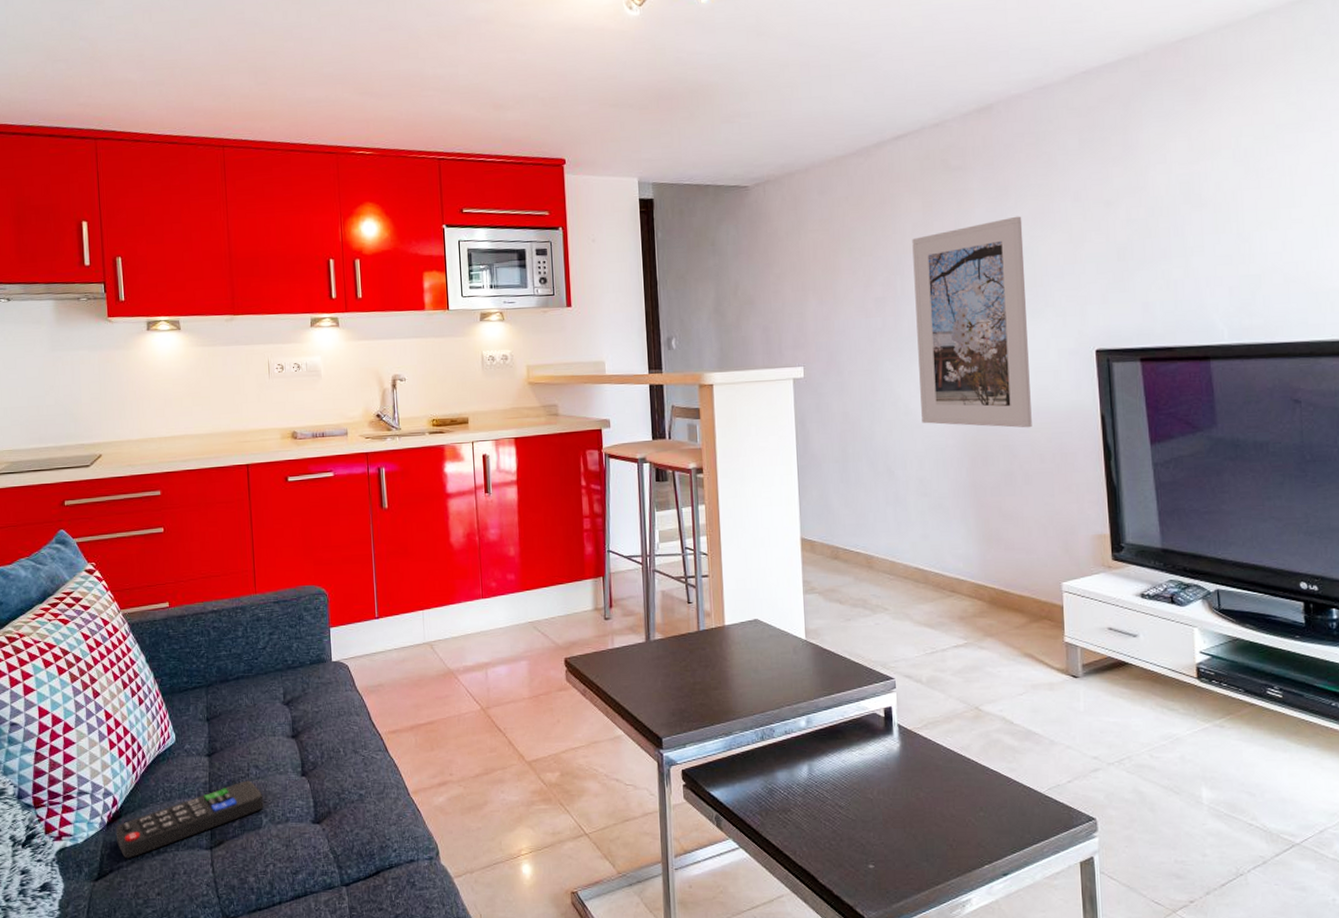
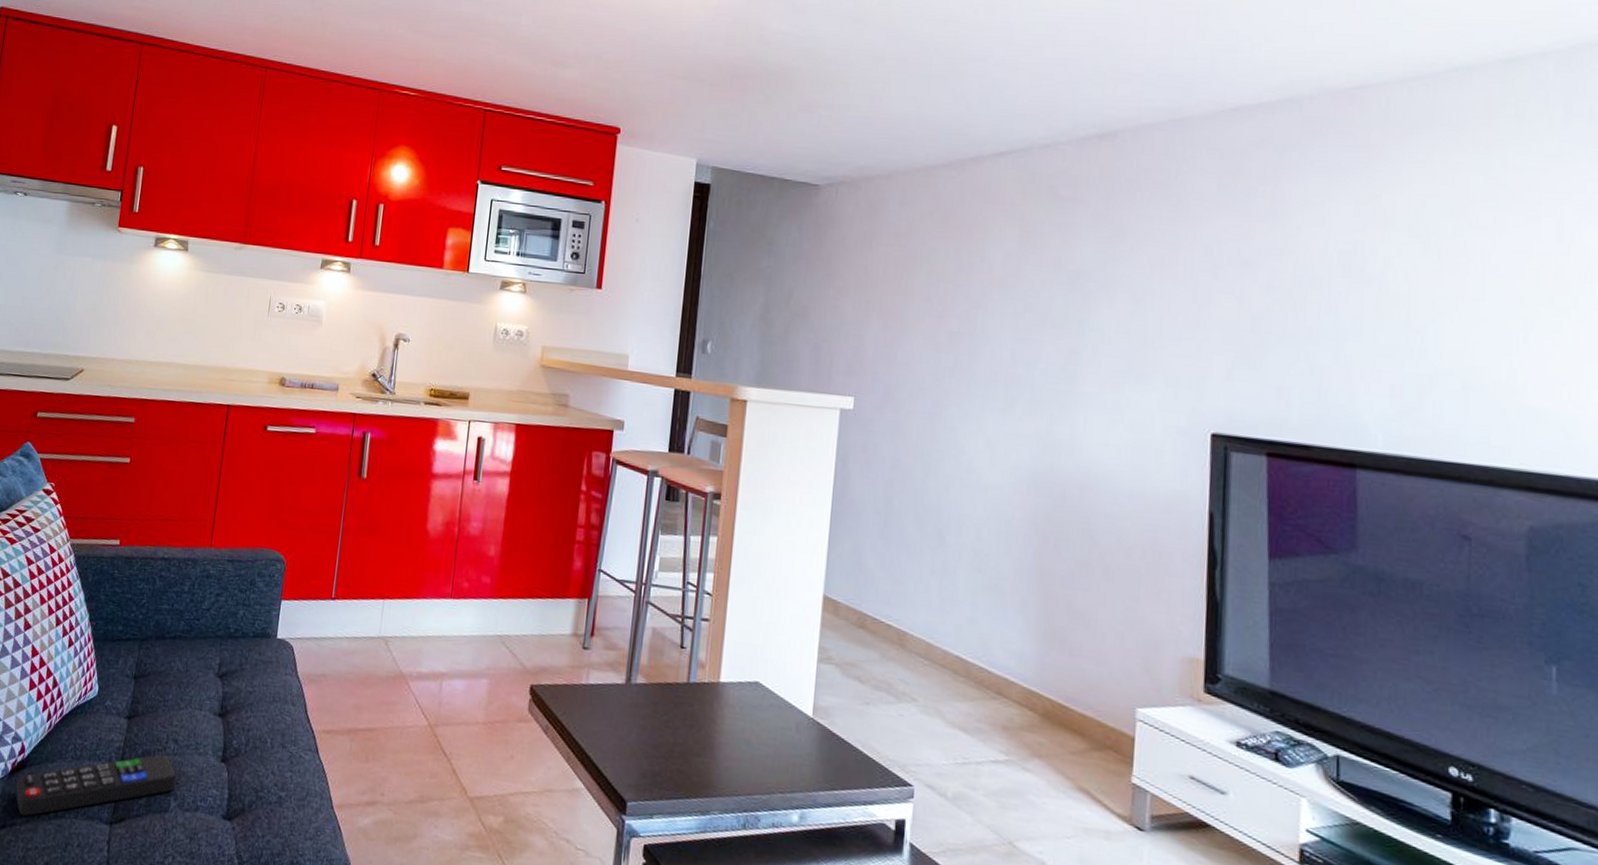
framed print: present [912,216,1032,428] -> none [987,262,1138,514]

